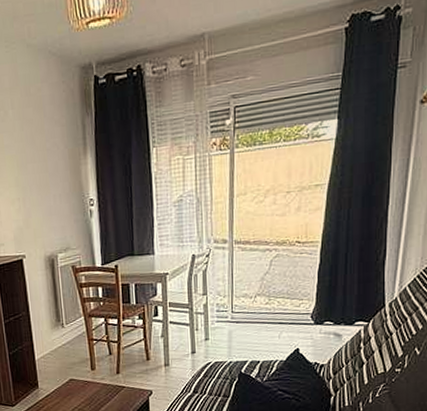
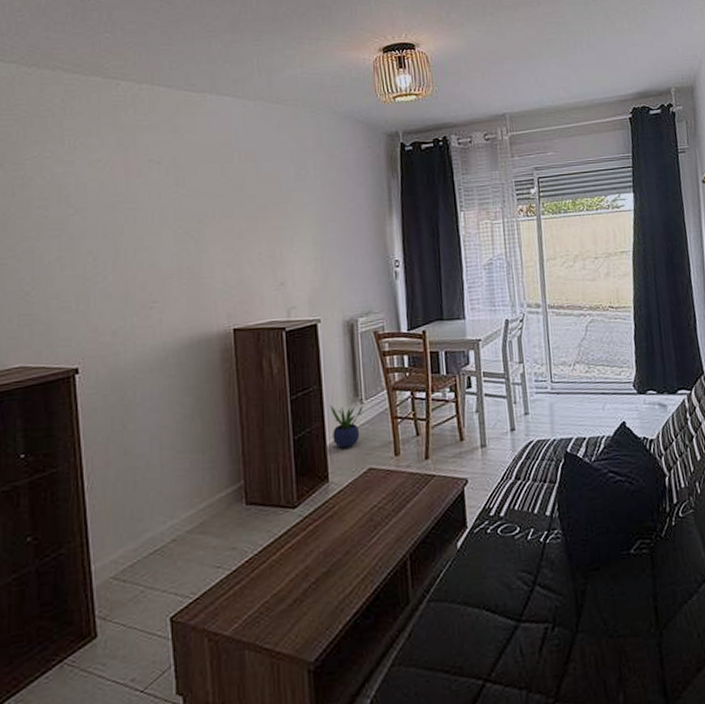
potted plant: none [37,328,64,363] -> present [330,405,363,448]

